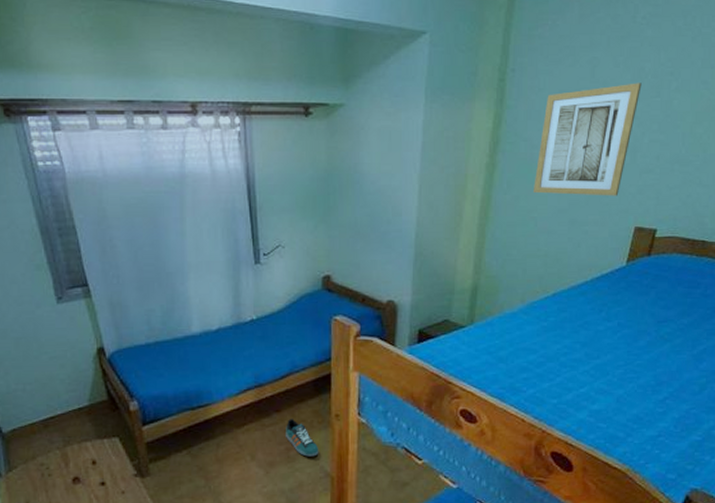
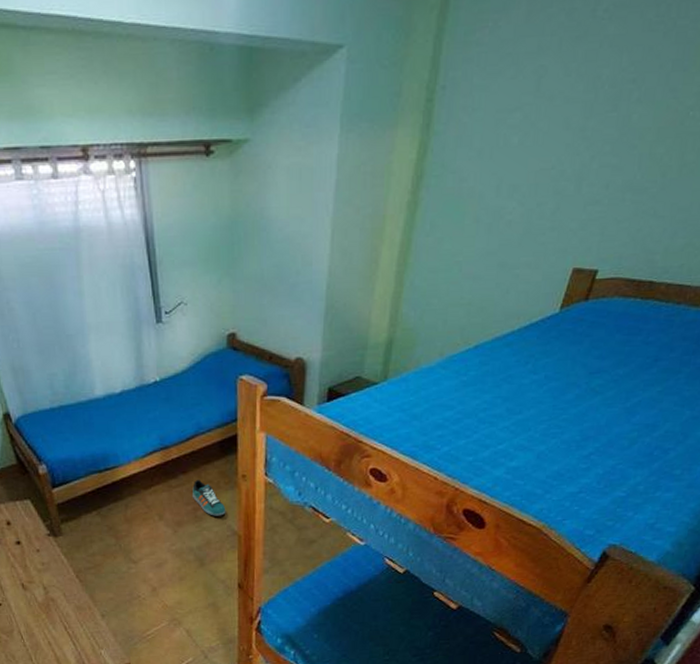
wall art: present [534,83,642,196] -> none [460,94,596,234]

